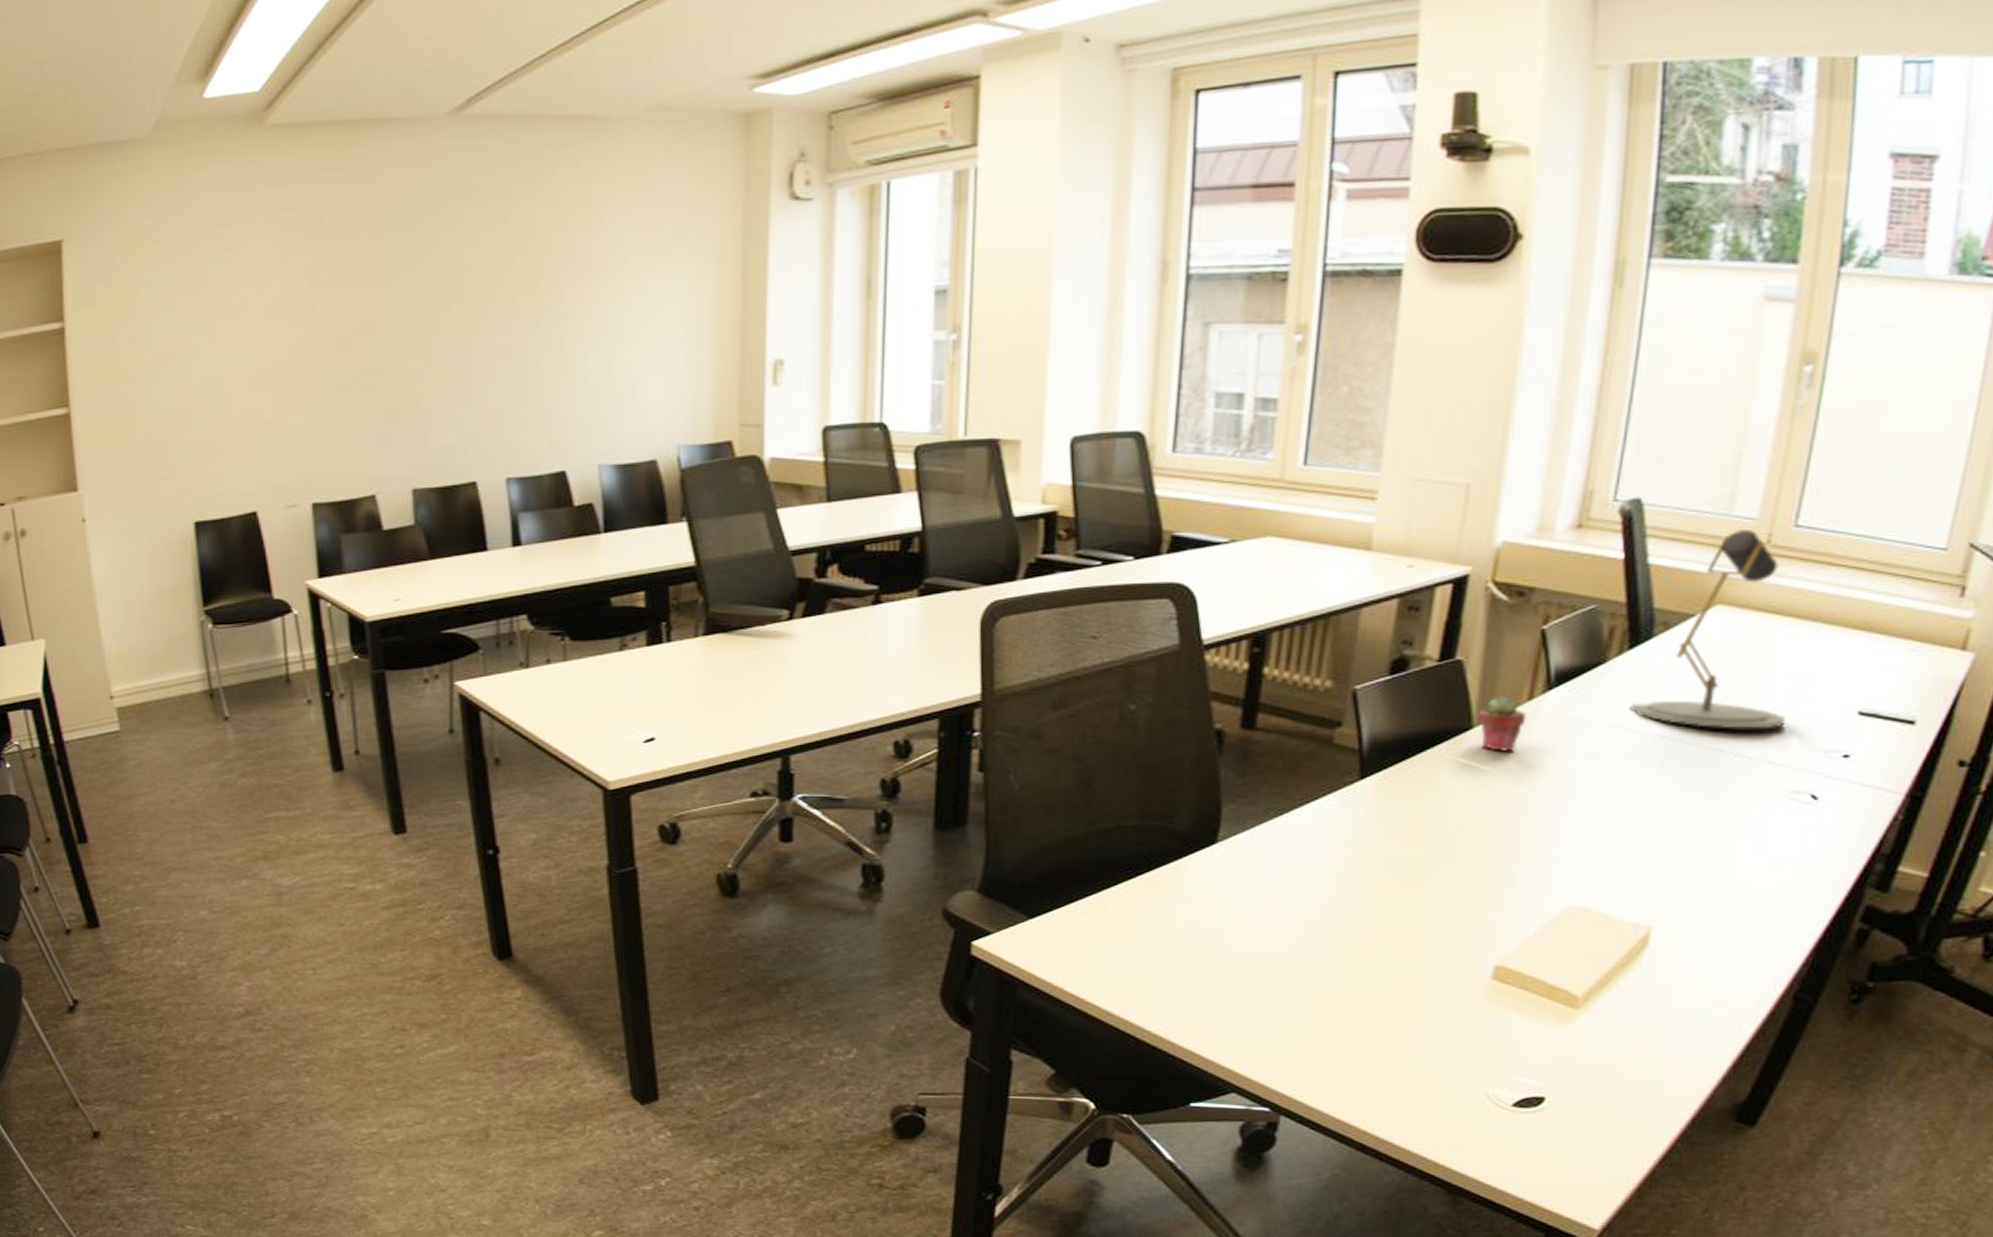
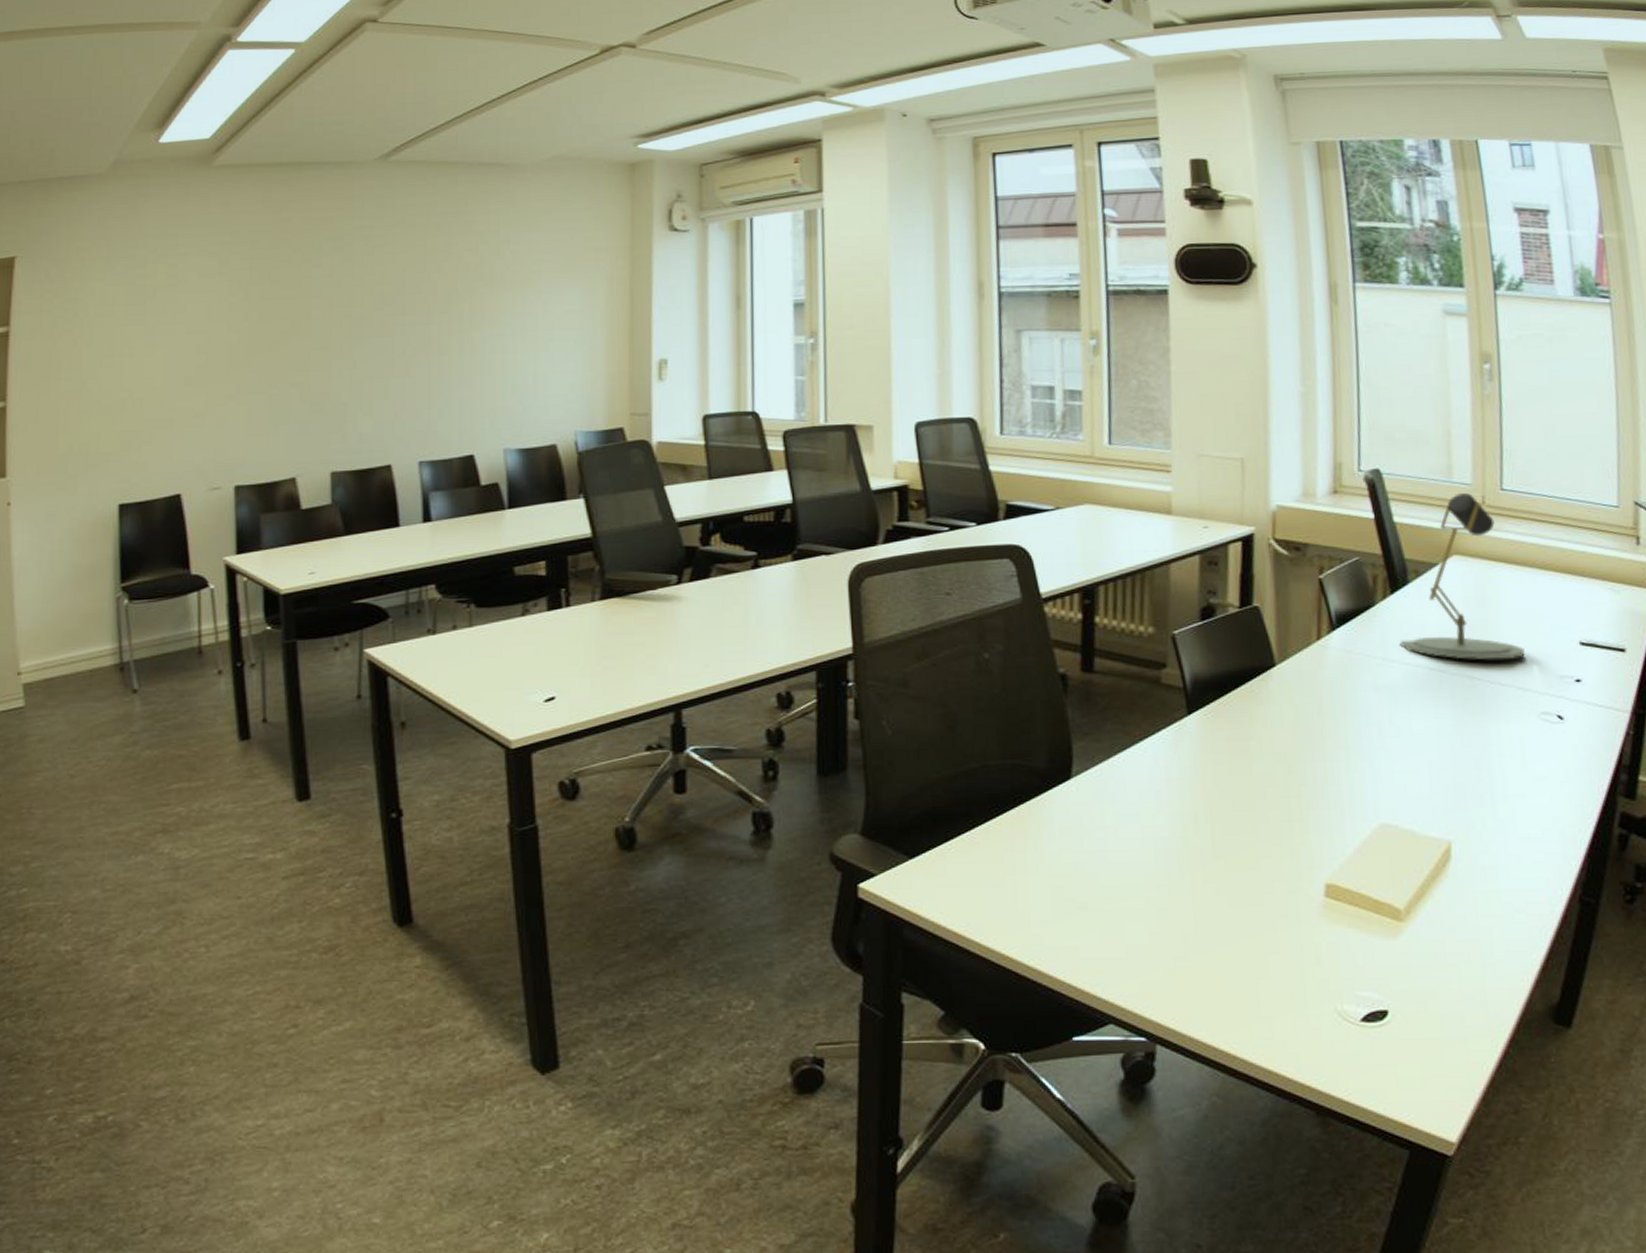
potted succulent: present [1477,696,1527,752] -> none [1277,637,1319,686]

